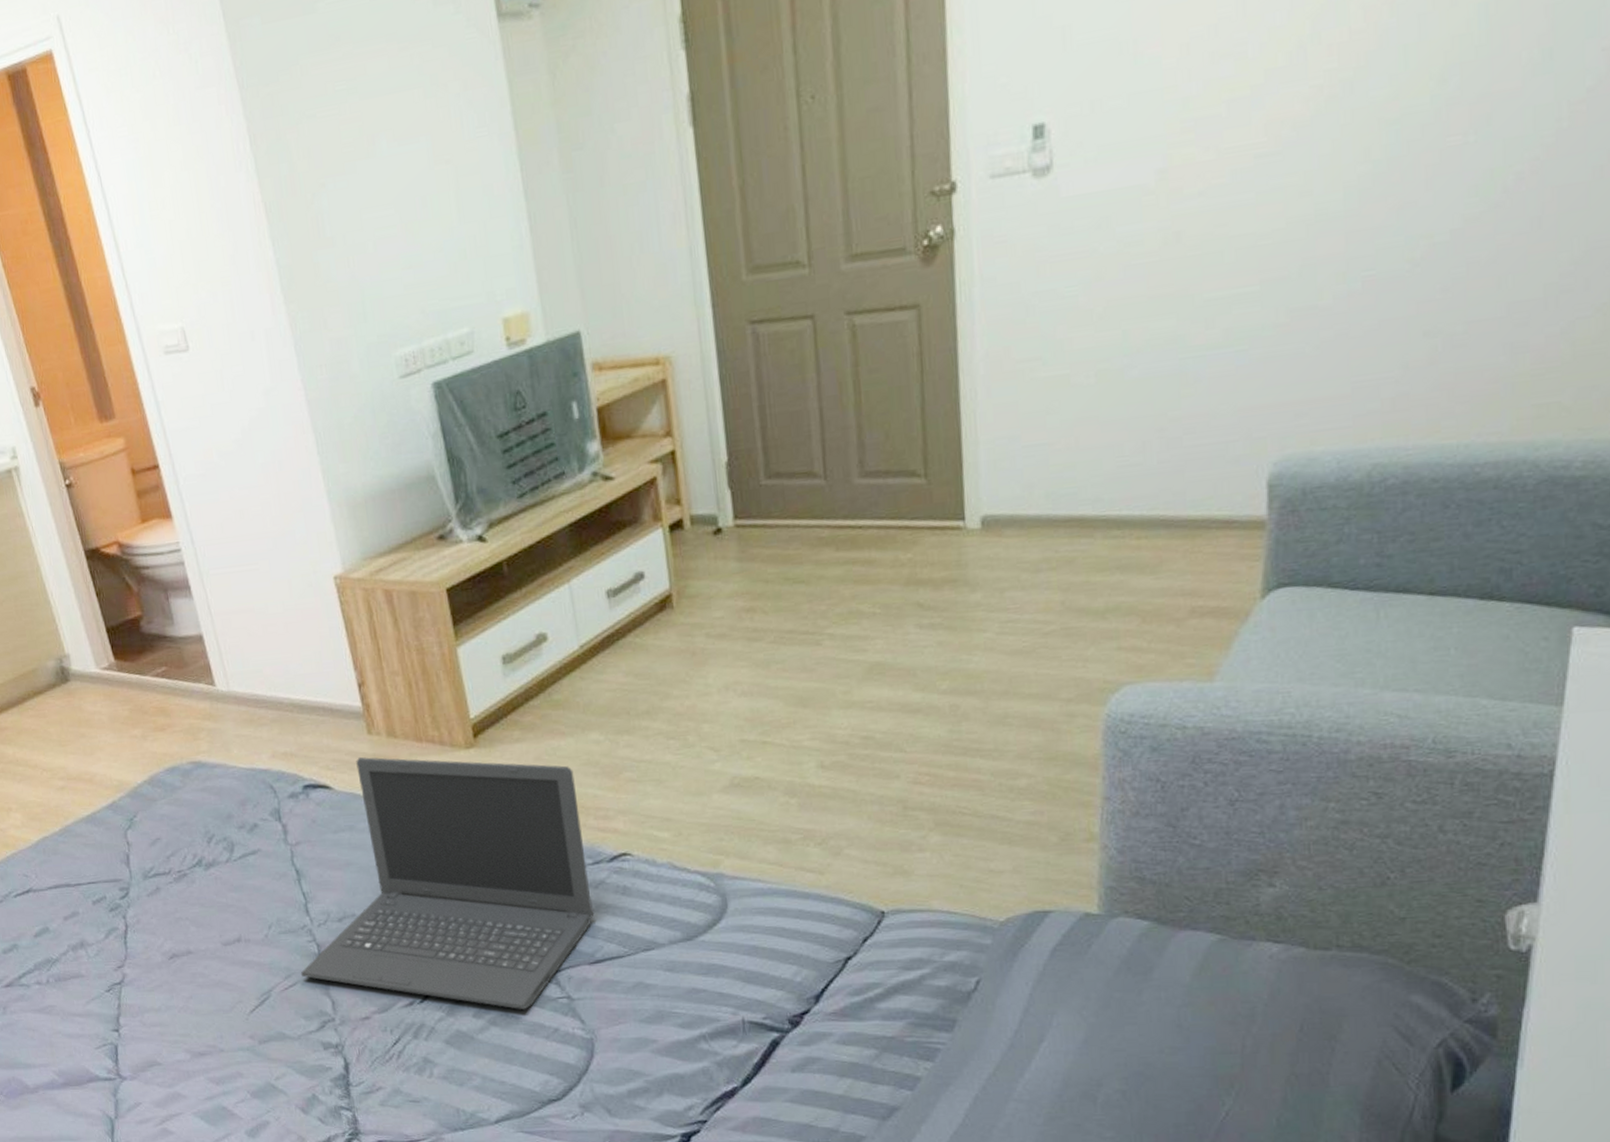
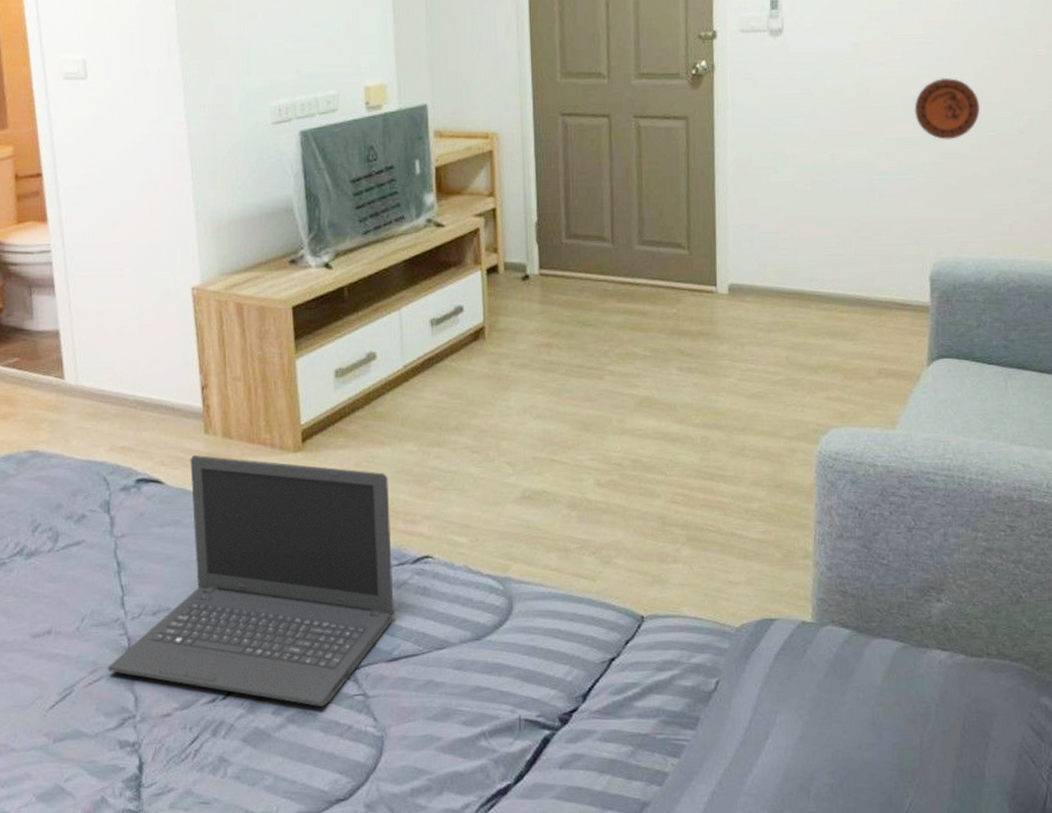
decorative plate: none [1249,199,1352,291] -> present [914,77,980,140]

